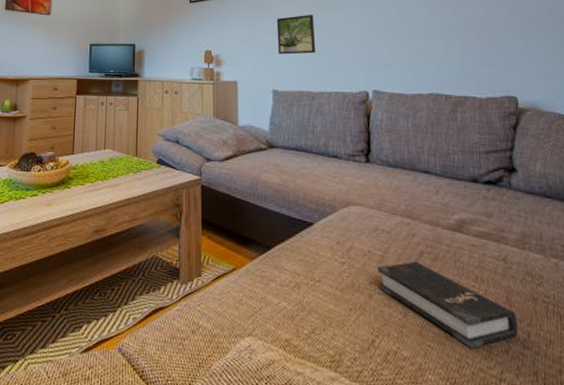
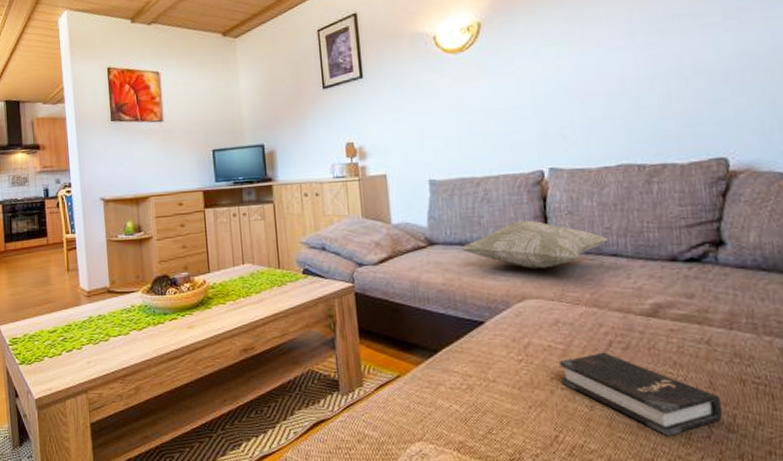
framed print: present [276,14,316,55] -> none [428,85,479,138]
decorative pillow: none [297,133,420,179] -> present [461,220,608,269]

